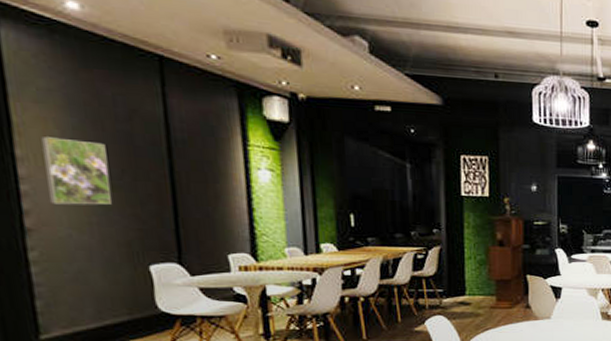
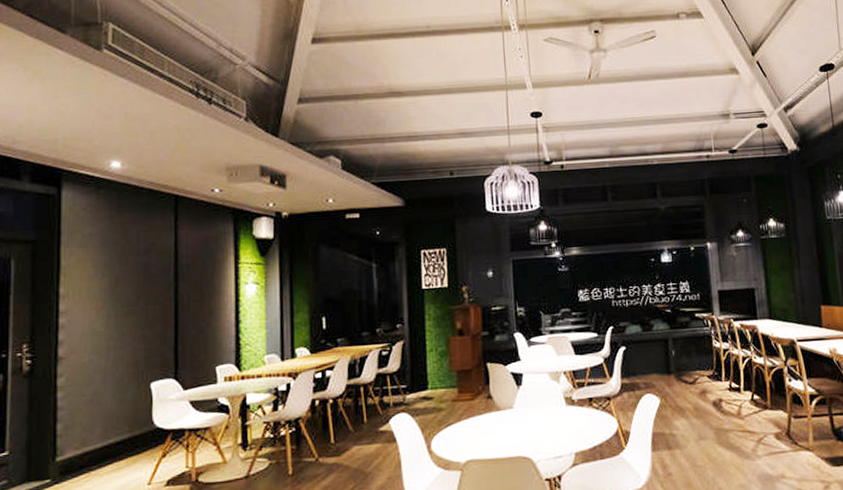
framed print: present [41,137,111,205] -> none [79,274,128,334]

